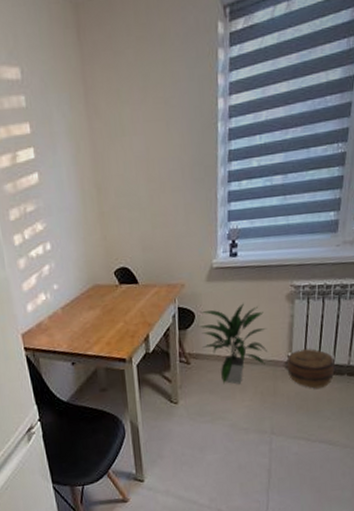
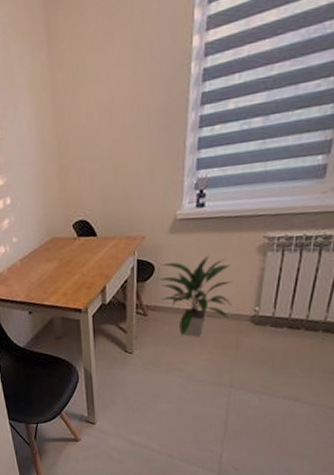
basket: present [287,348,335,389] -> none [253,303,309,344]

